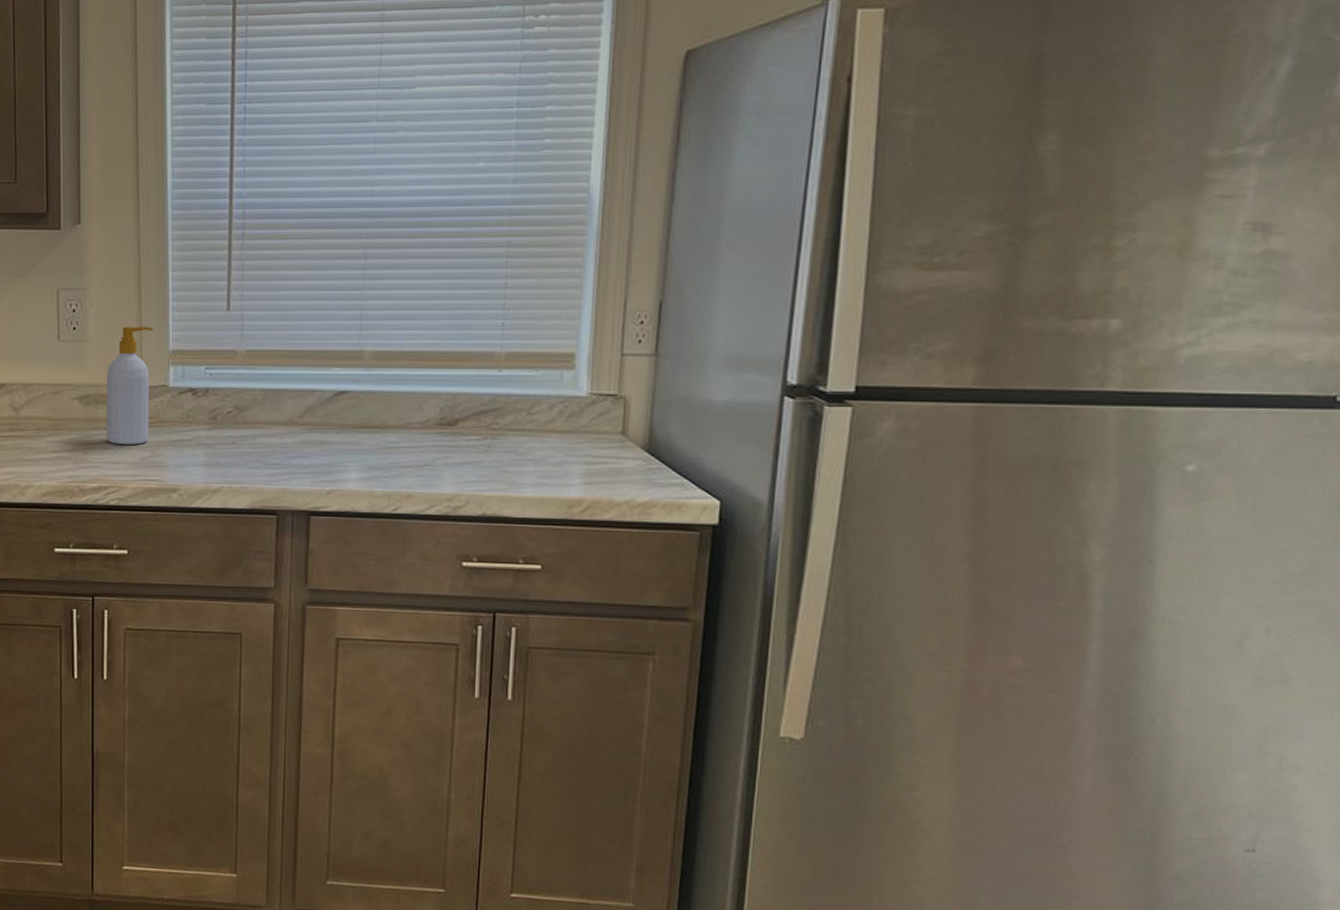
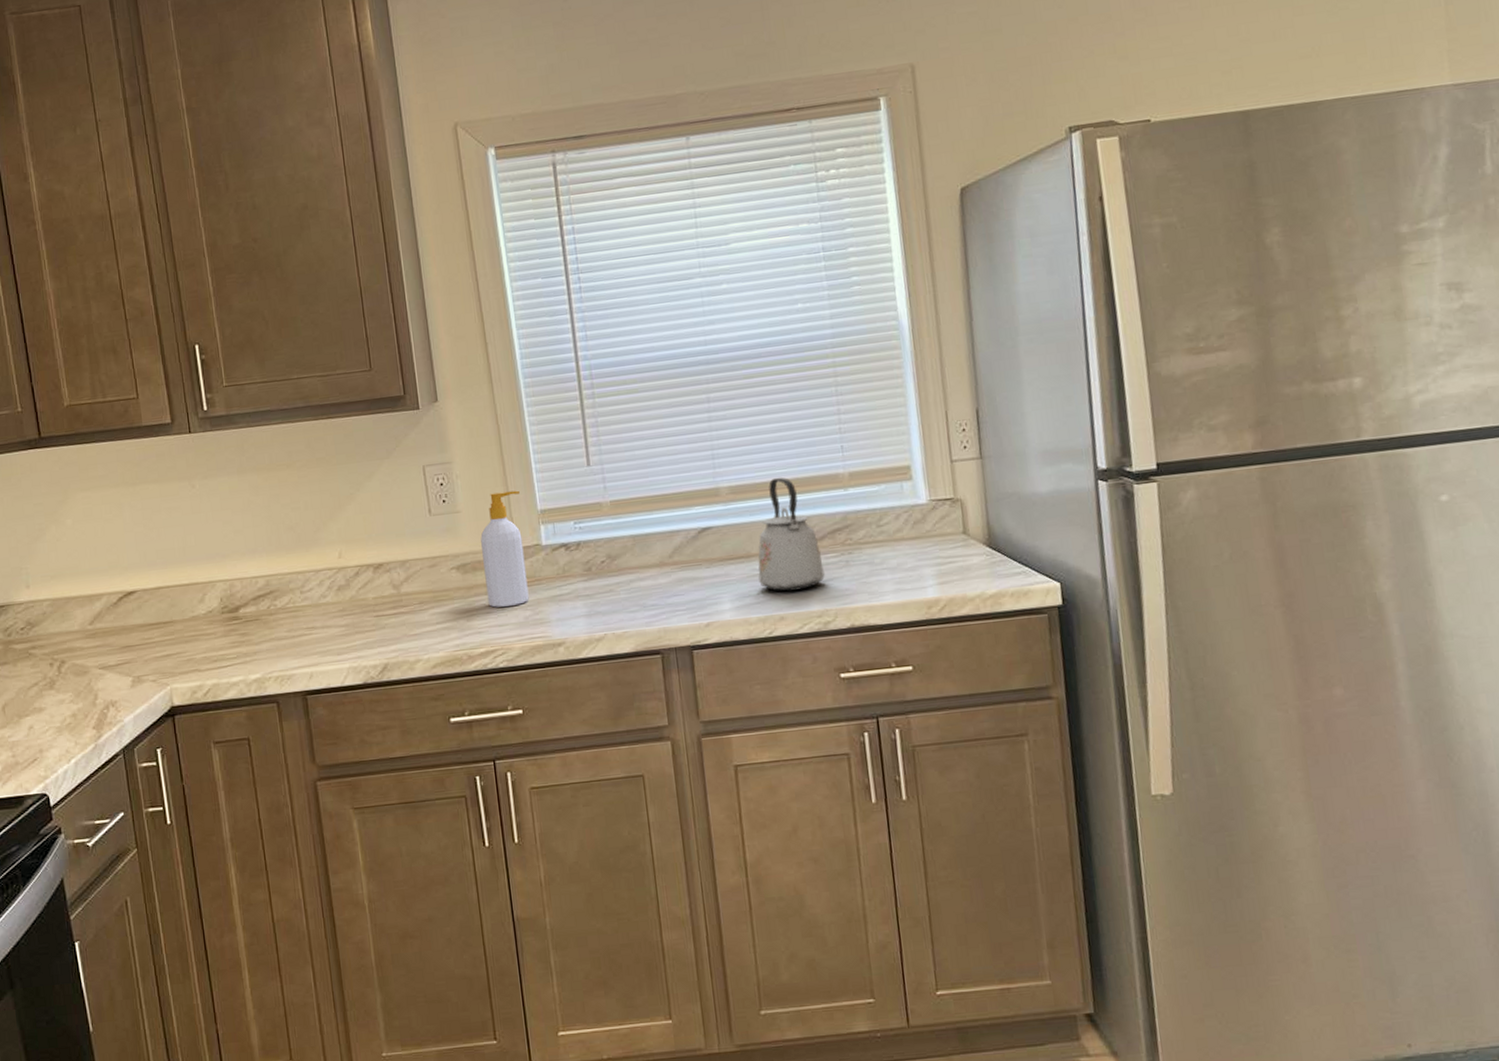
kettle: none [391,348,462,470] -> present [758,477,825,592]

